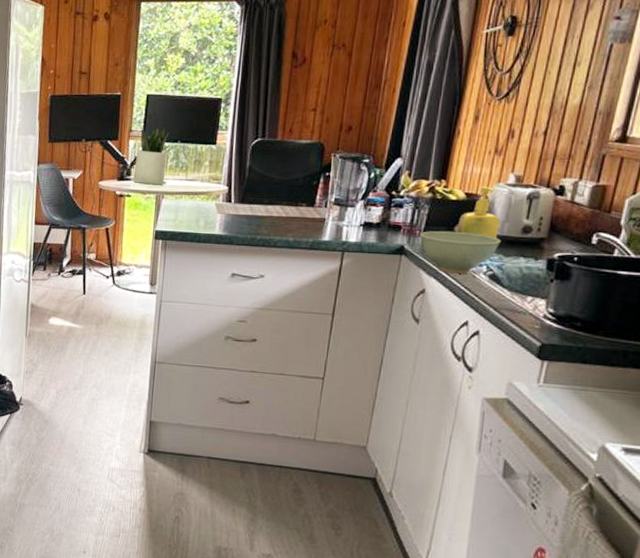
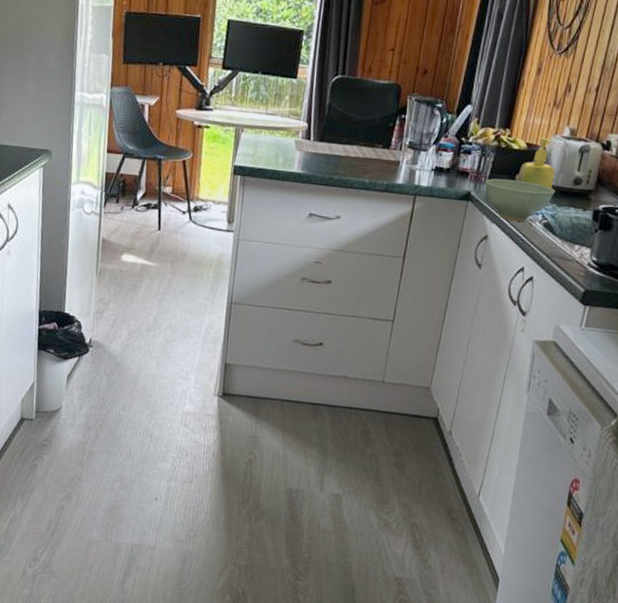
planter: present [130,127,169,185] -> none [209,54,250,118]

